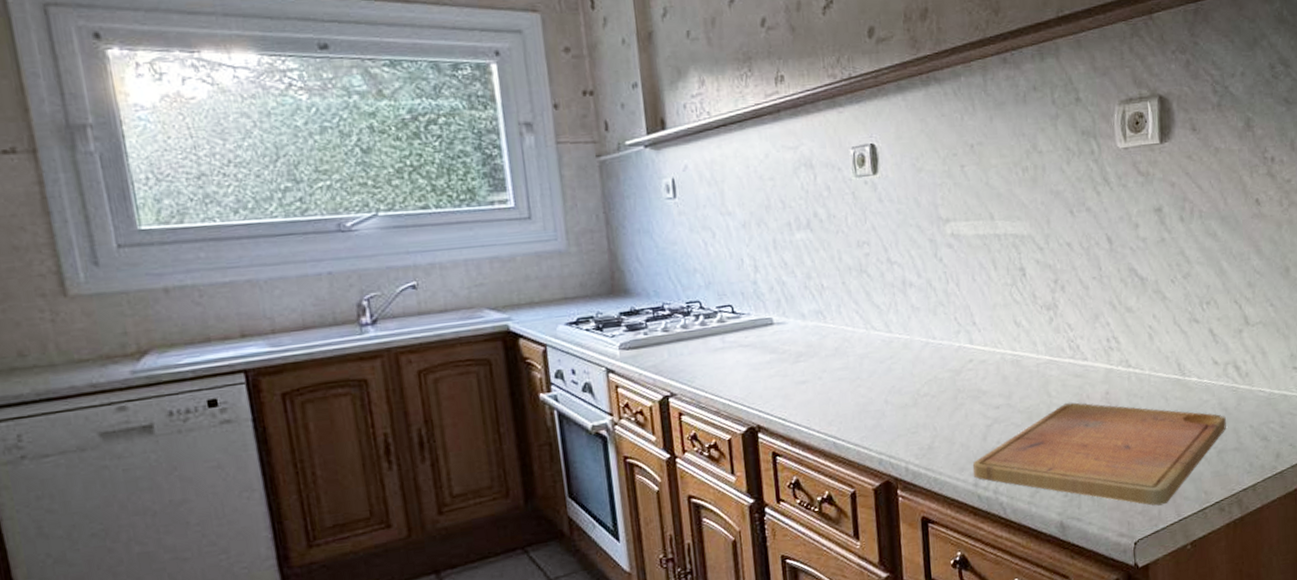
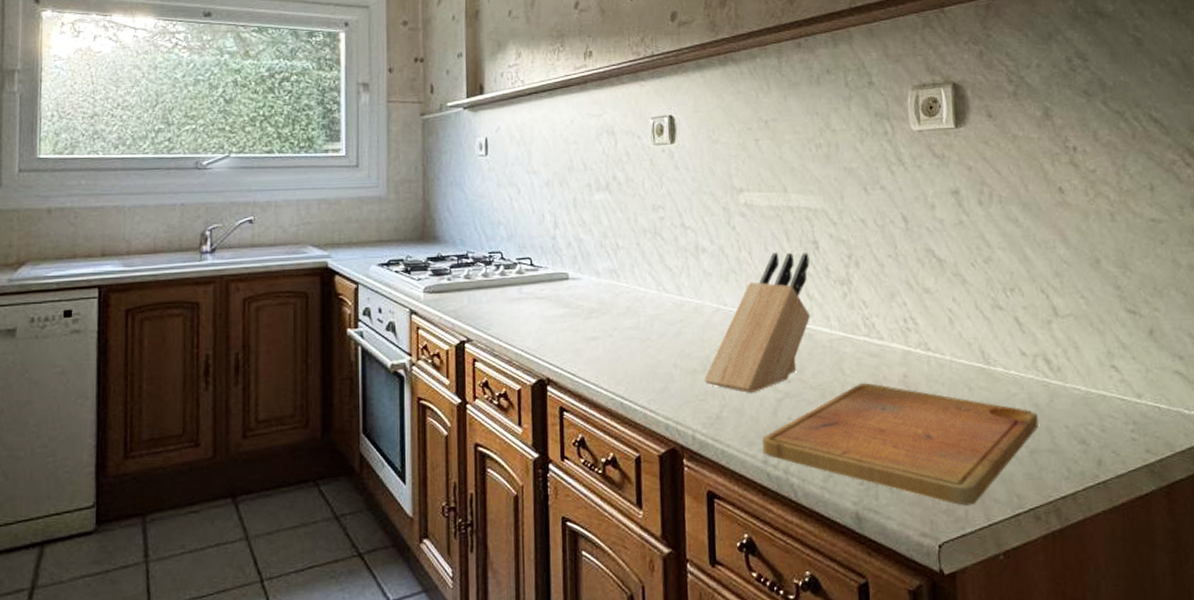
knife block: none [915,280,1018,423] -> present [704,252,811,394]

